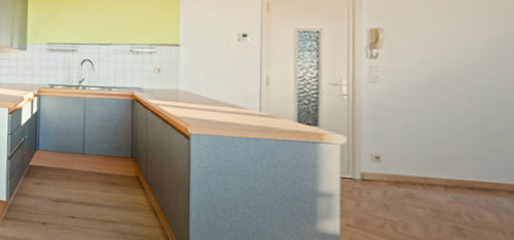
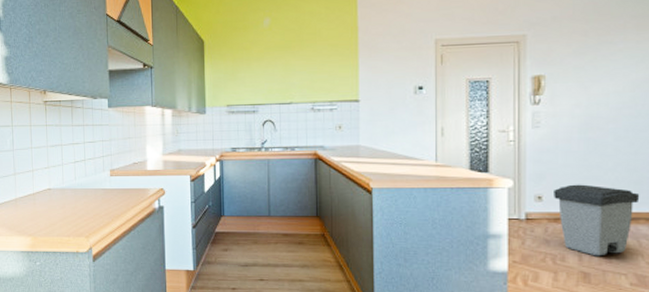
trash can: none [394,146,499,229] -> present [554,184,640,256]

